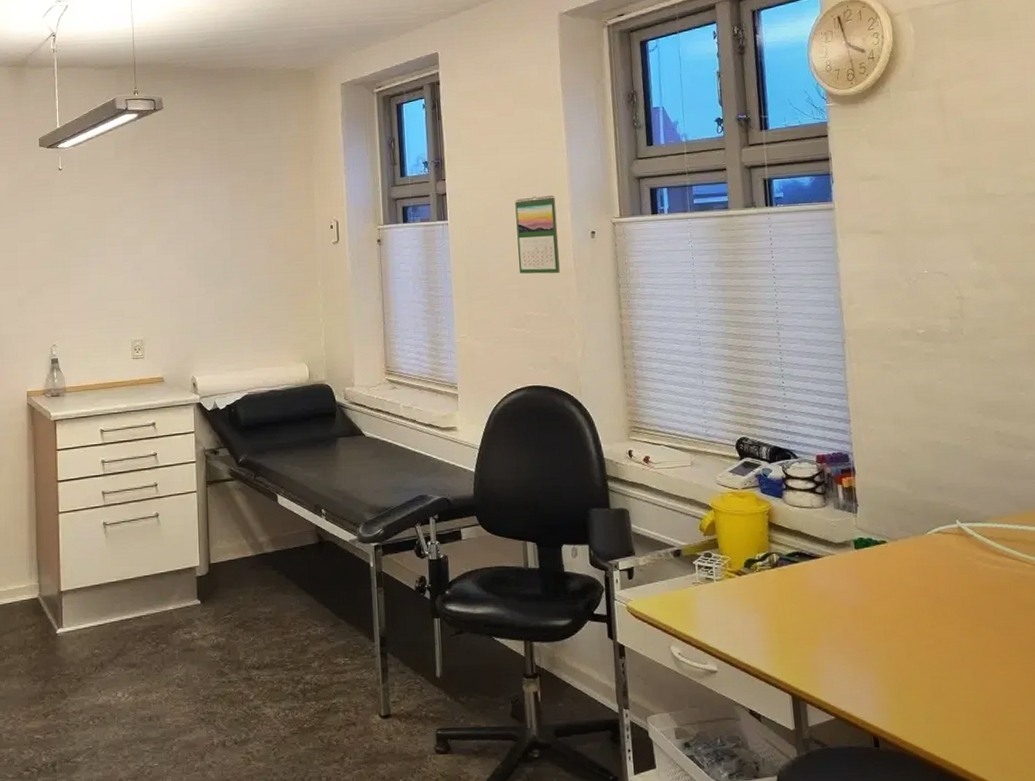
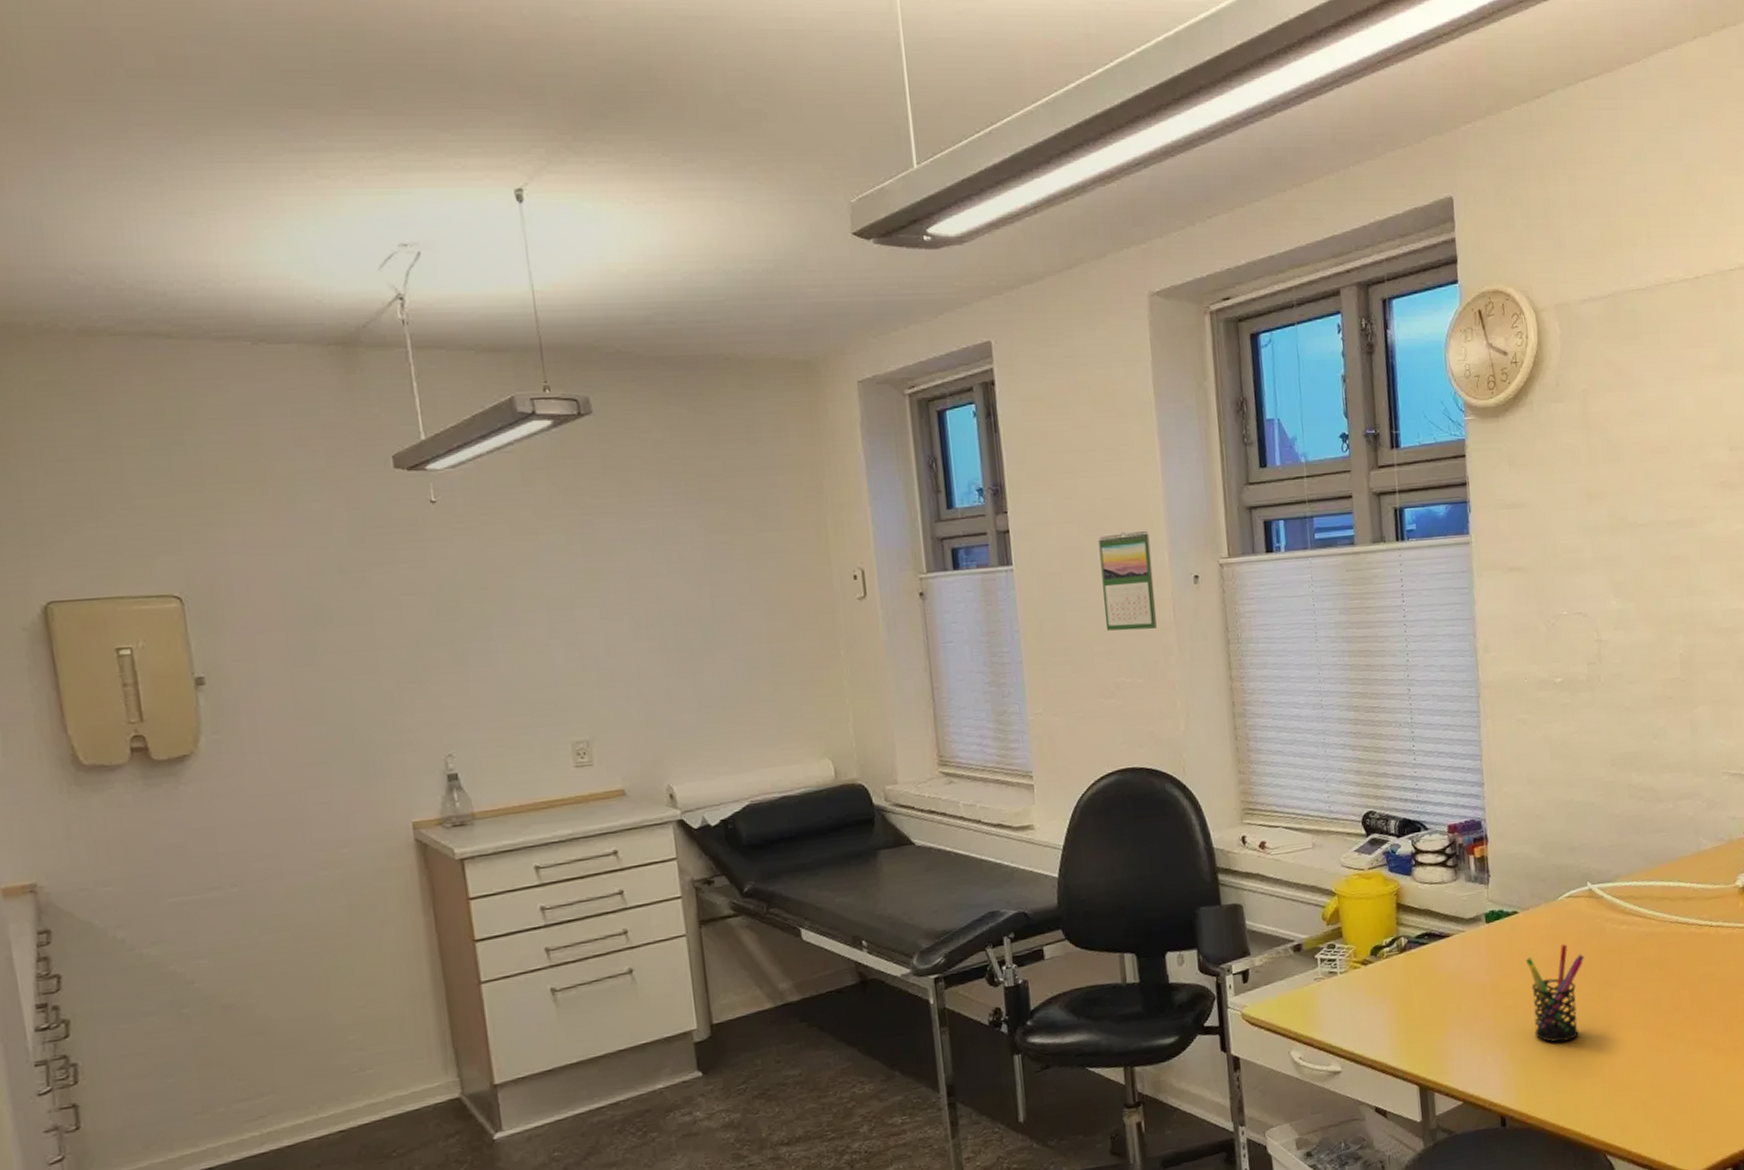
pen holder: none [895,577,956,673] -> present [1525,944,1584,1043]

